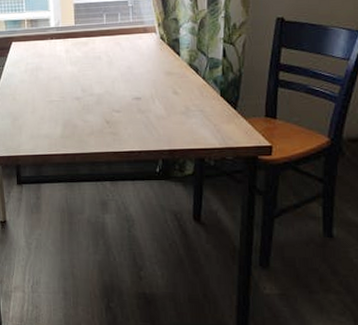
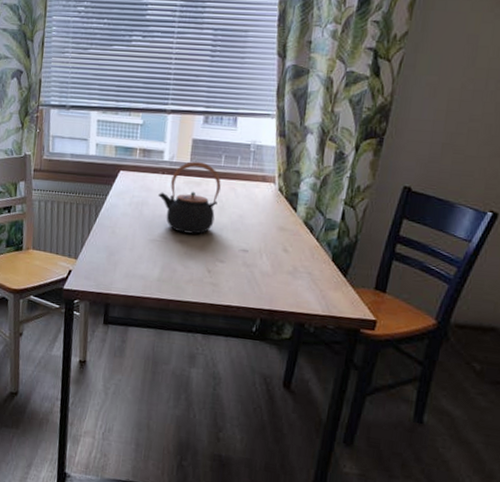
teapot: none [50,23,106,91] -> present [158,161,221,235]

